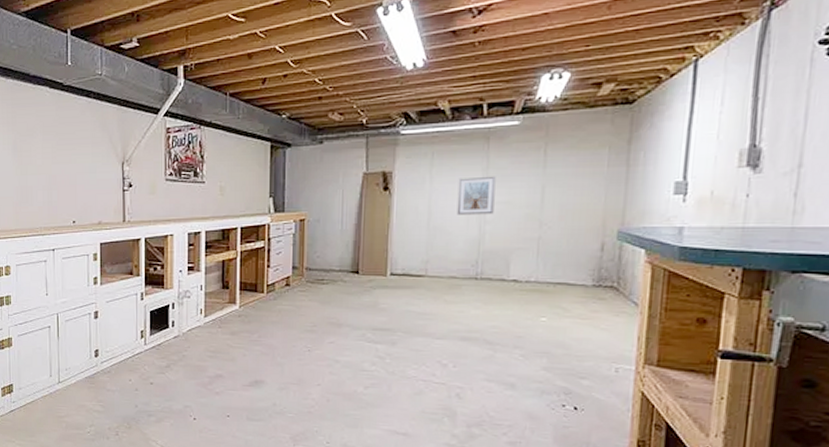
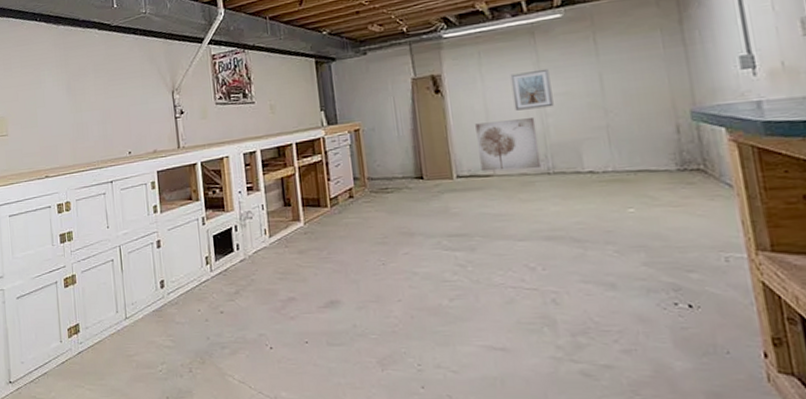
wall art: none [415,224,474,272] -> present [475,118,542,172]

